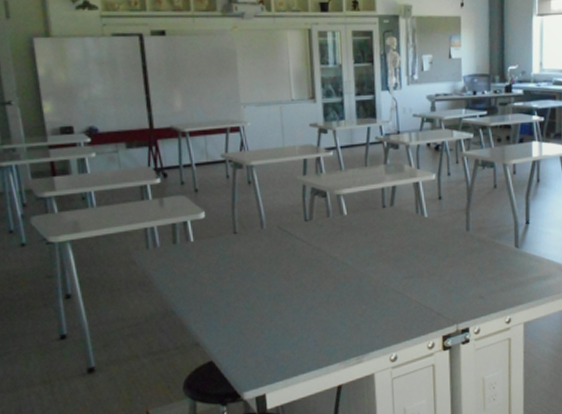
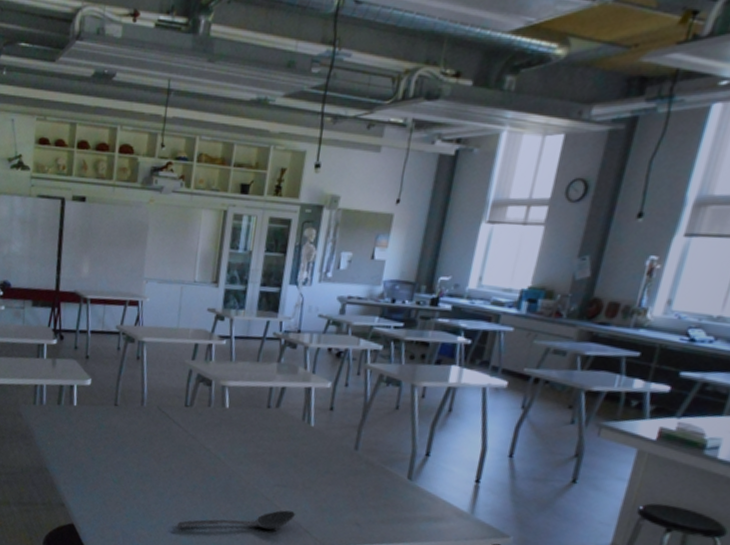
stirrer: none [318,299,427,338] -> present [177,510,296,530]

